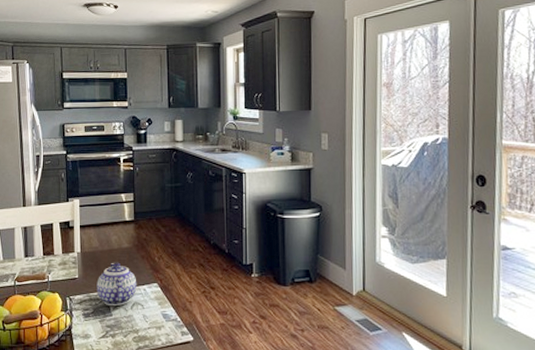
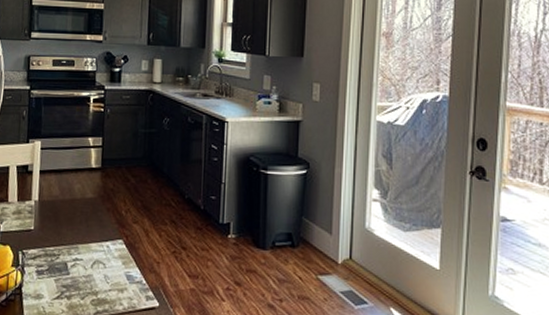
teapot: present [96,262,137,307] -> none [53,214,100,264]

